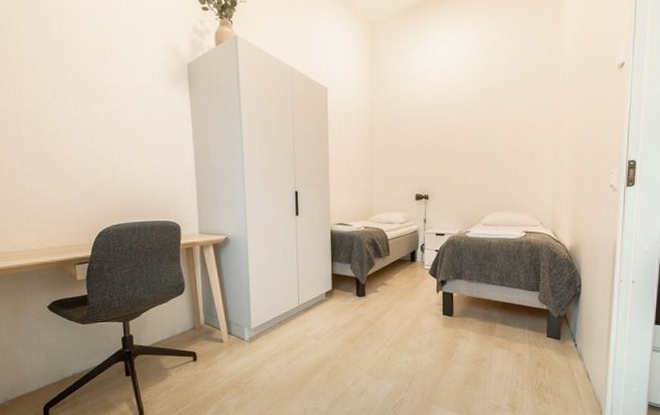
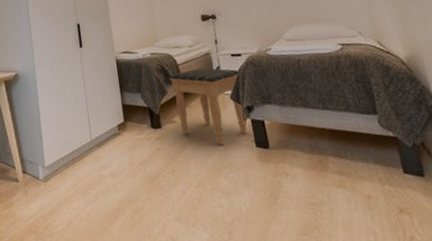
footstool: none [378,244,442,312] -> present [168,68,247,145]

